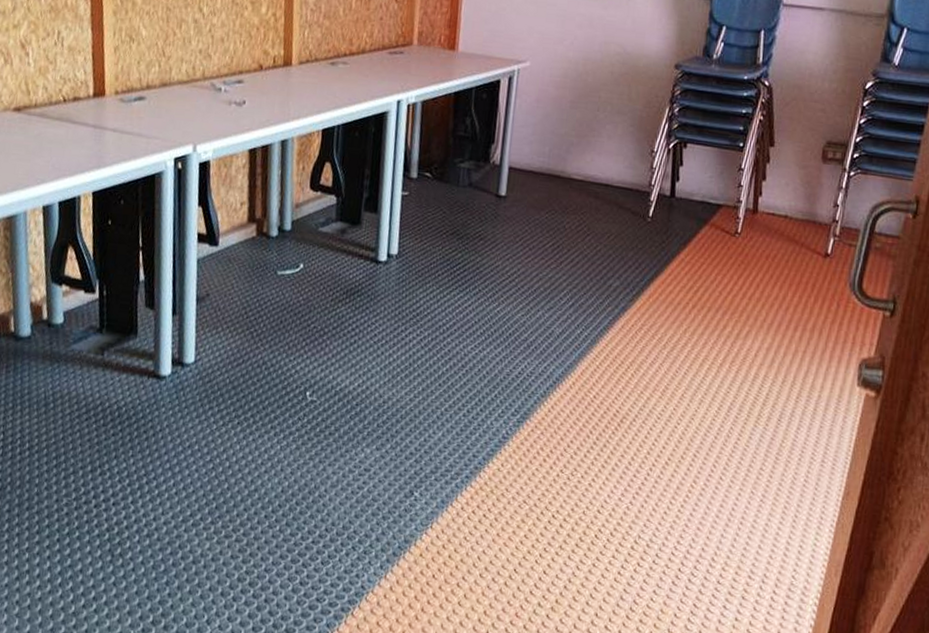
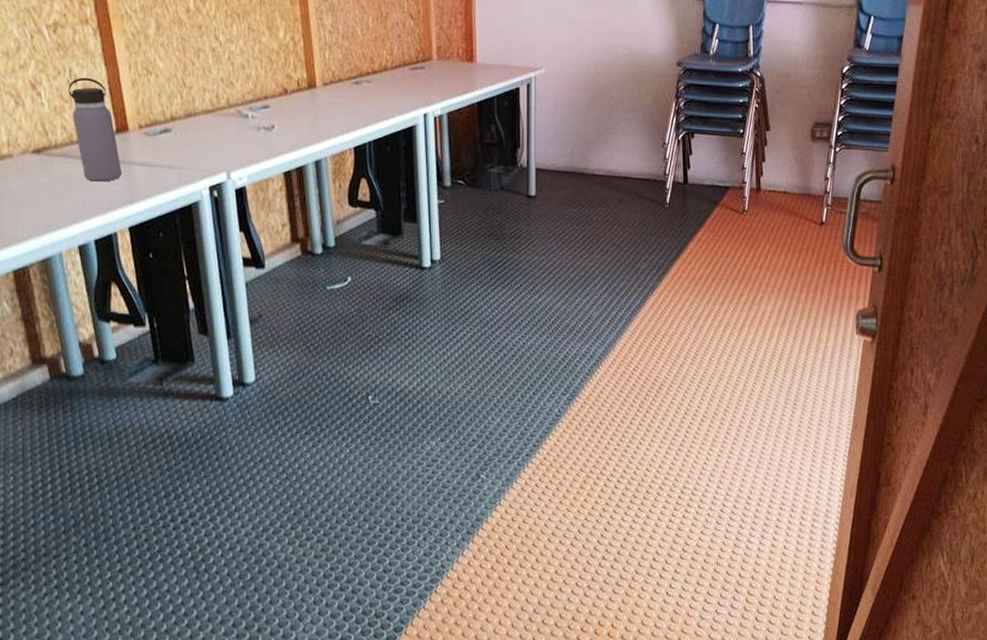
water bottle: none [54,40,94,145] -> present [68,77,121,182]

